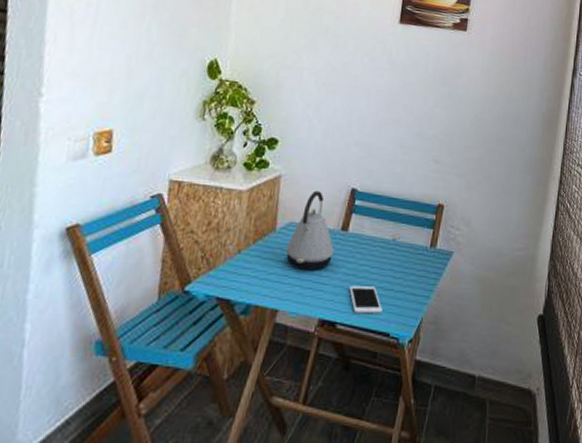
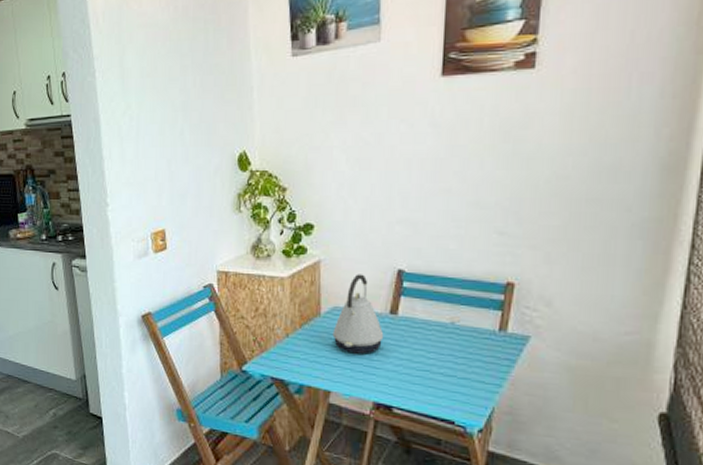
cell phone: present [349,285,383,315] -> none [404,370,444,401]

